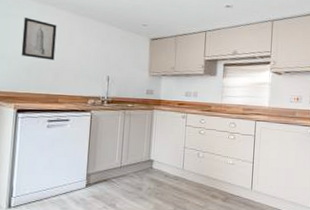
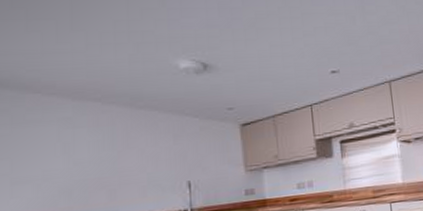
wall art: present [21,17,57,60] -> none [53,121,107,176]

